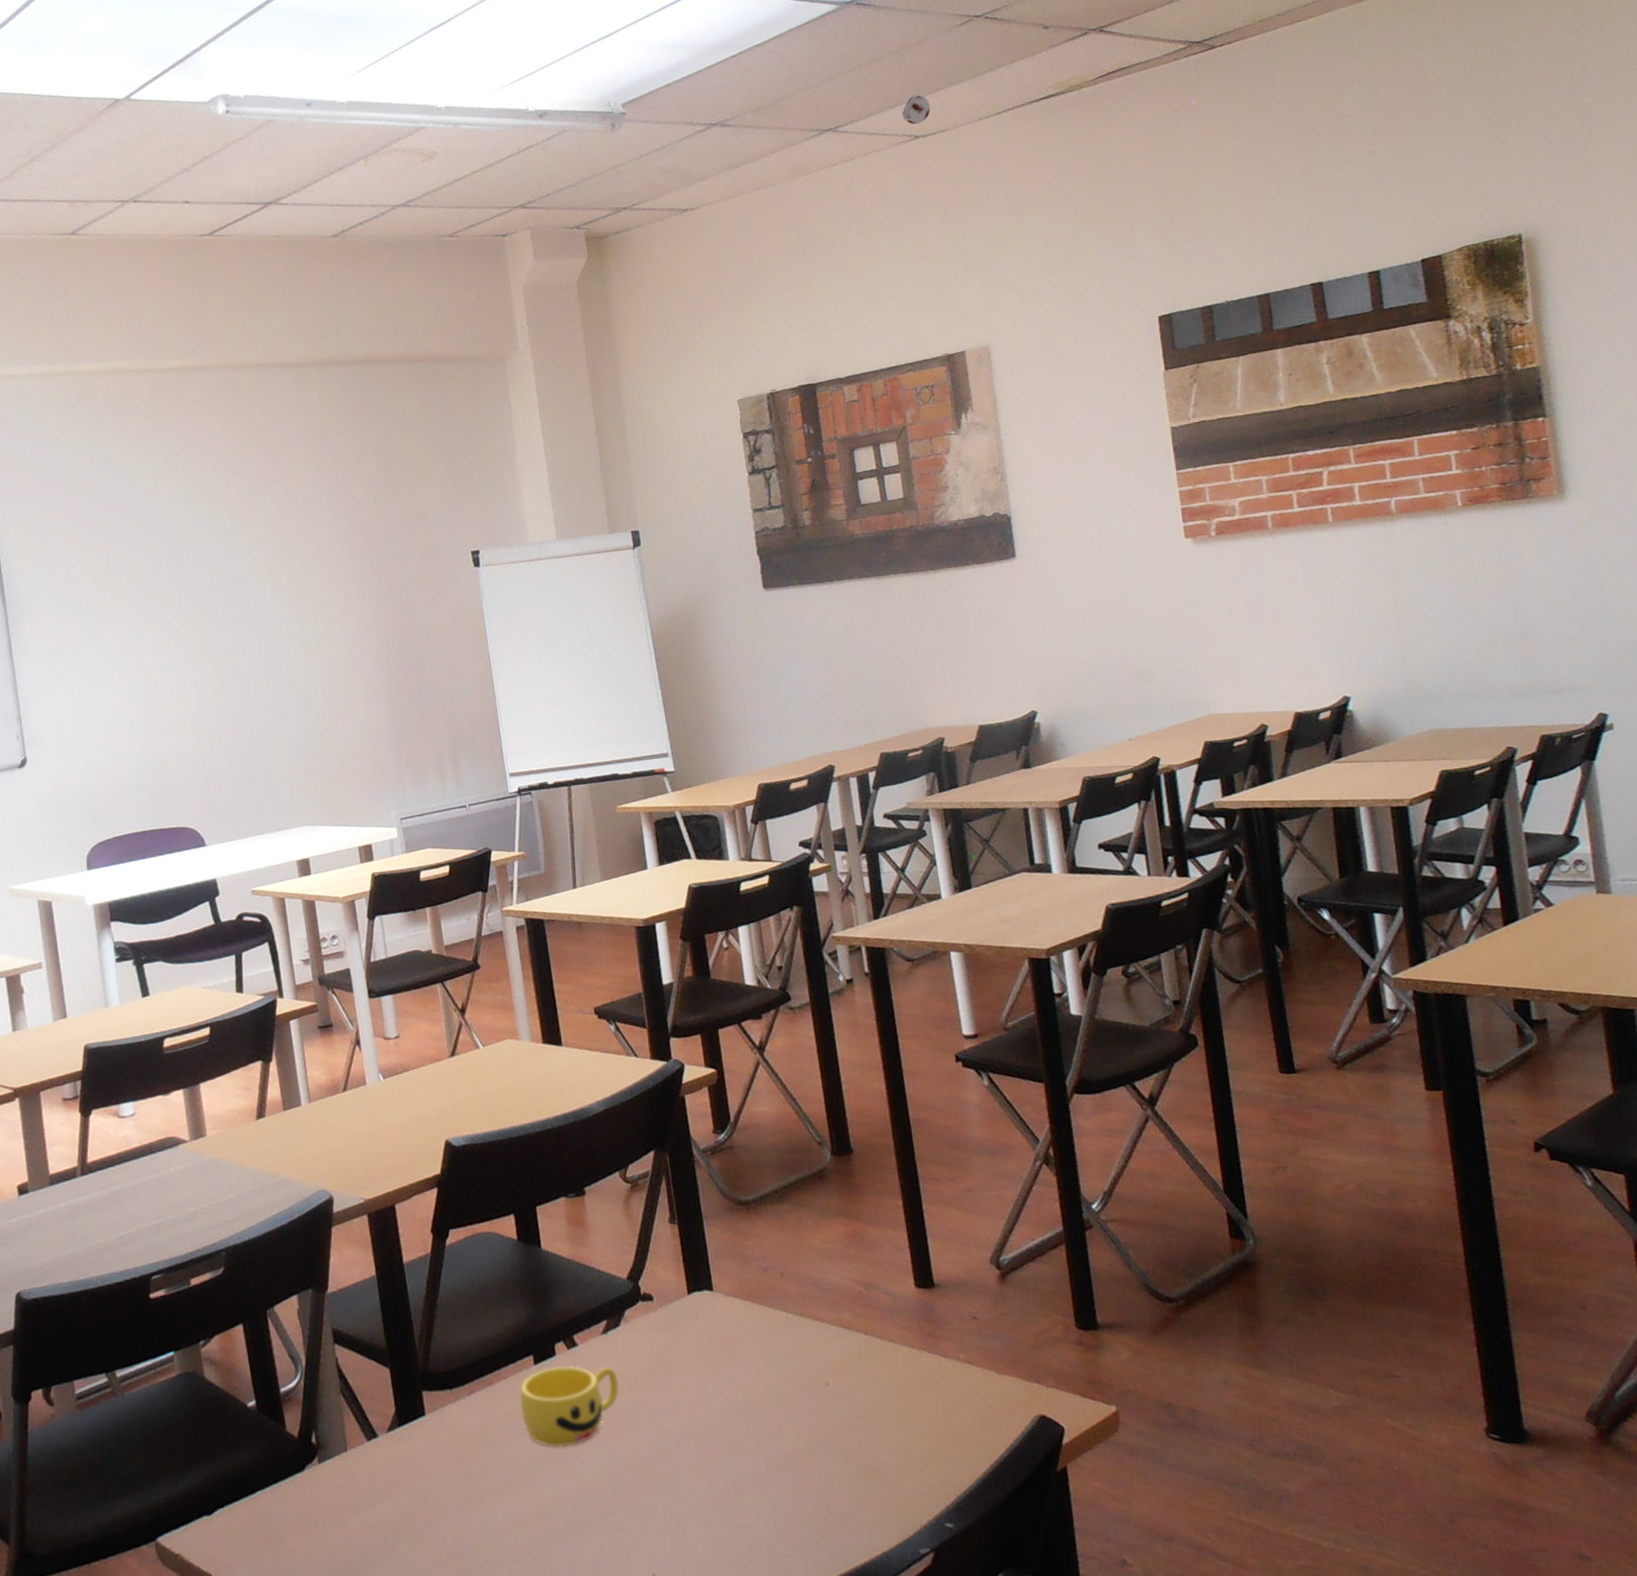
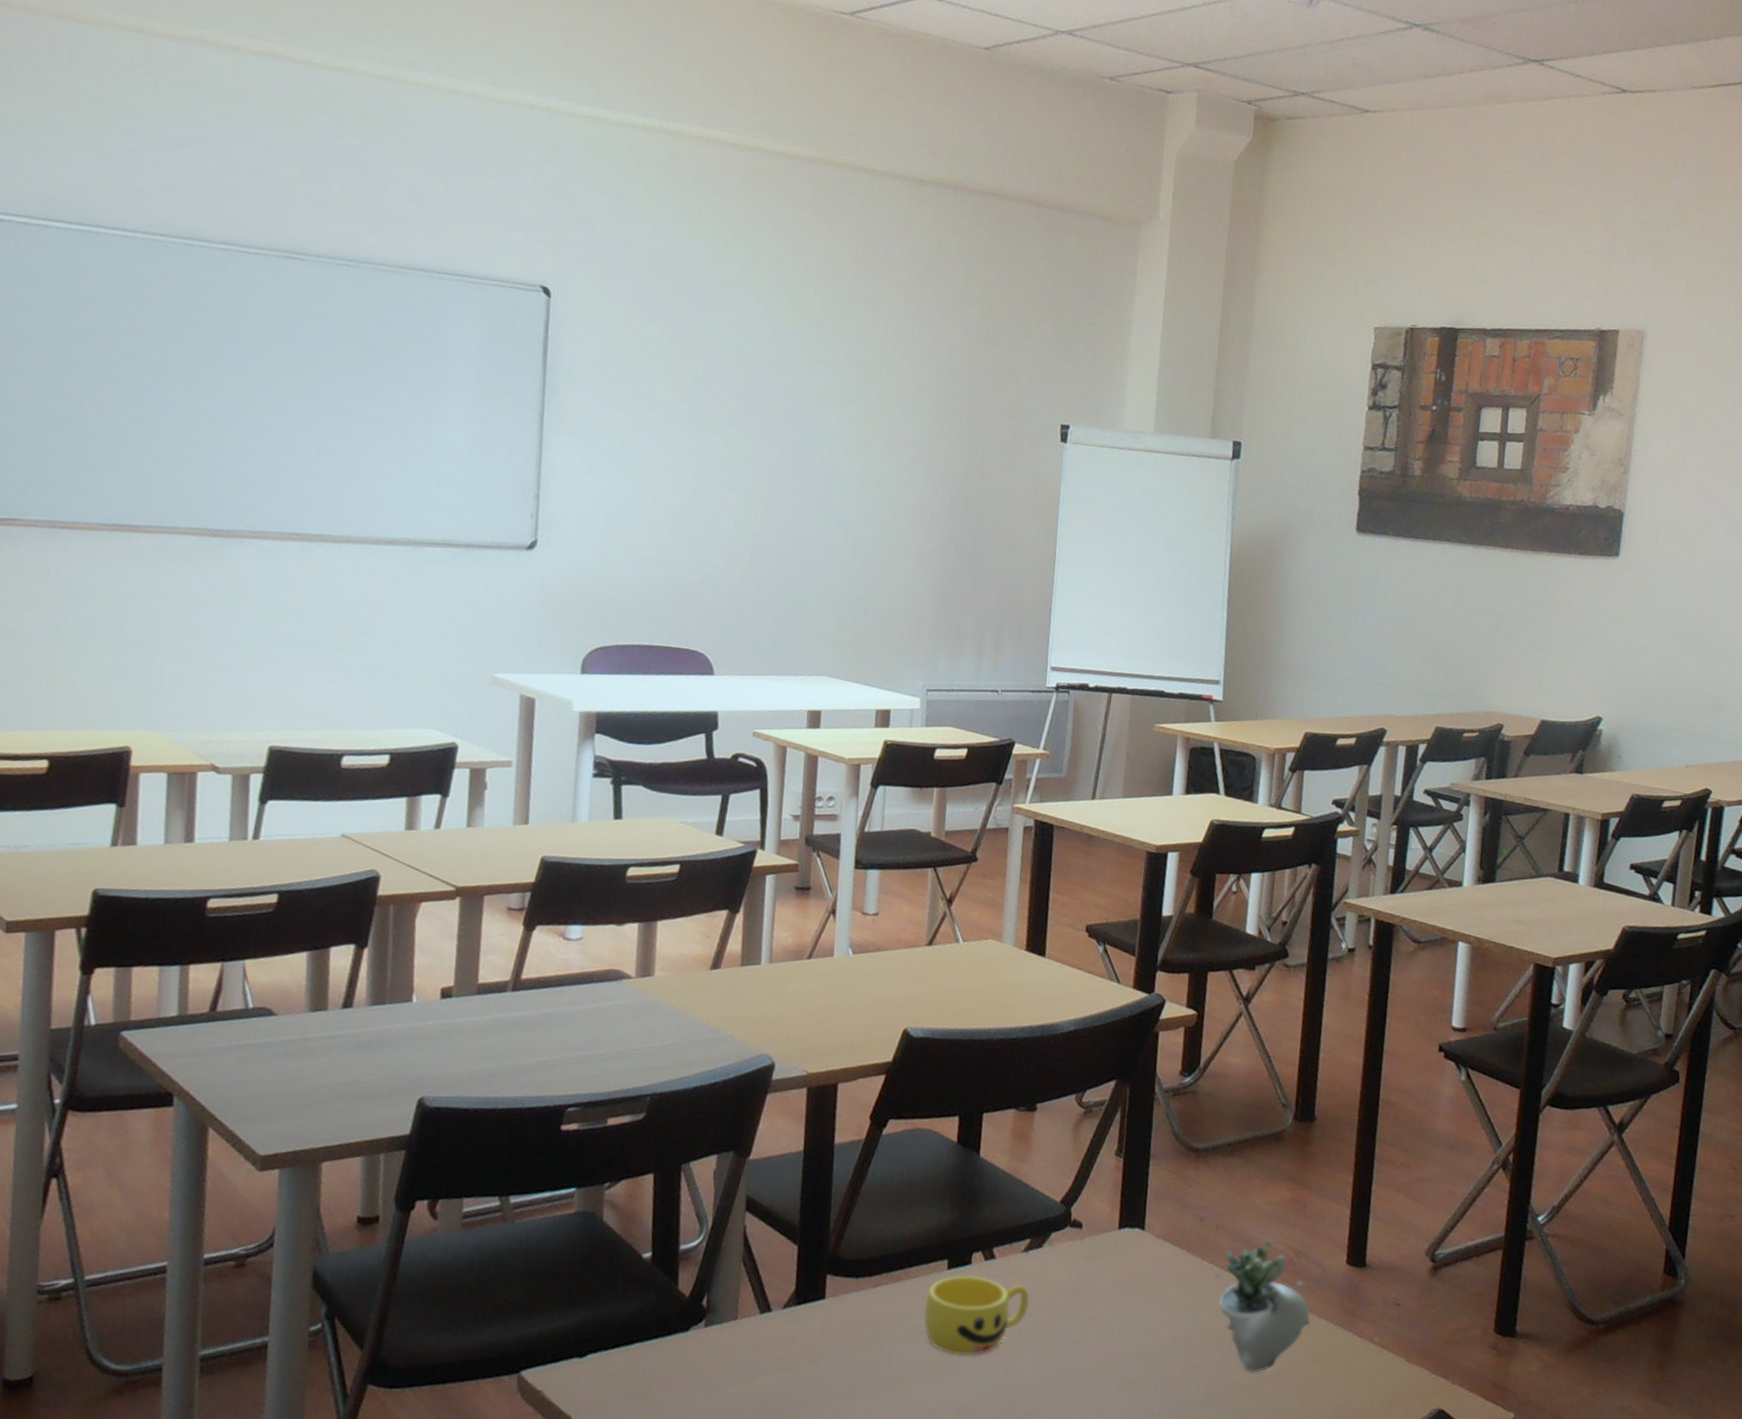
succulent plant: none [789,1274,894,1412] -> present [1213,1237,1311,1373]
smoke detector: present [902,94,931,125] -> none [1614,44,1646,78]

